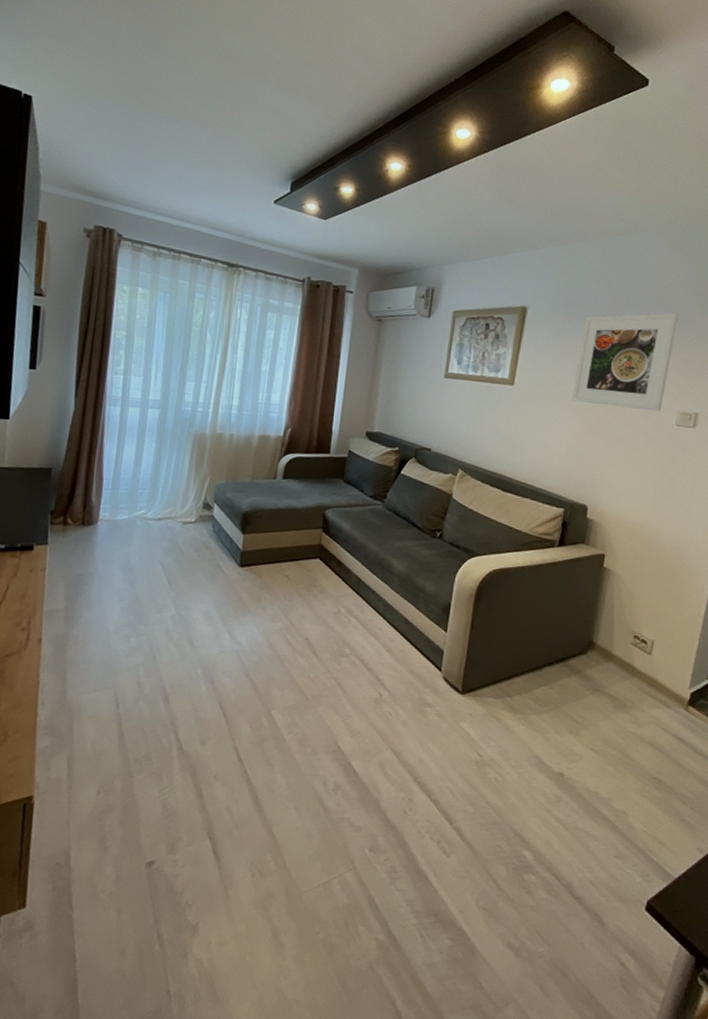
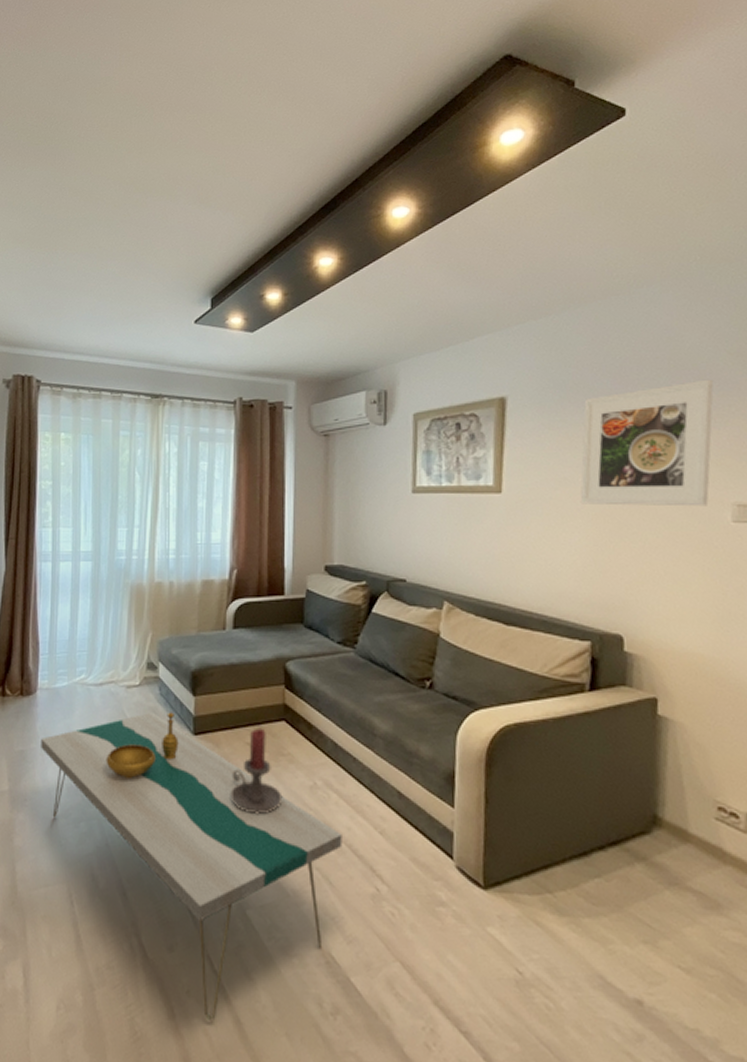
coffee table: none [98,545,357,798] -> present [41,711,342,1020]
decorative bowl: none [158,546,226,602] -> present [106,712,179,780]
candle holder: none [267,563,311,634] -> present [230,728,283,814]

